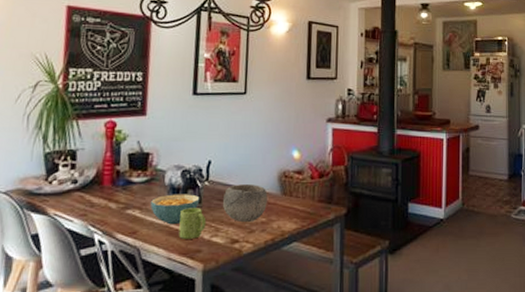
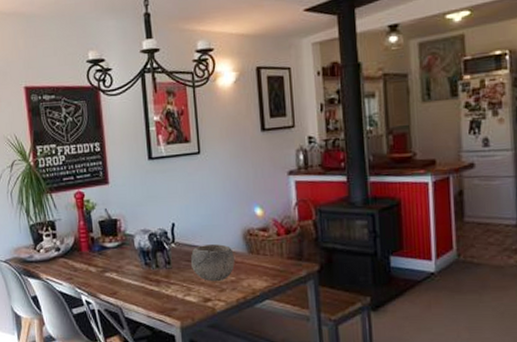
cereal bowl: present [150,194,200,225] -> none [125,256,169,286]
mug: present [178,208,207,239] -> none [153,269,178,298]

